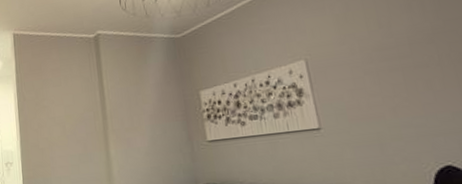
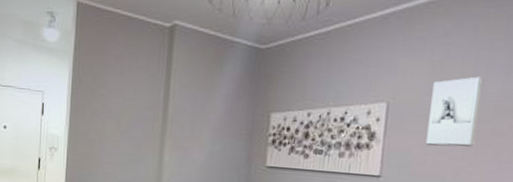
wall sculpture: none [343,18,402,90] -> present [426,76,484,147]

